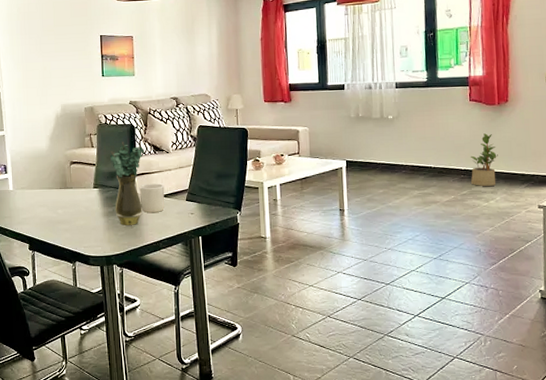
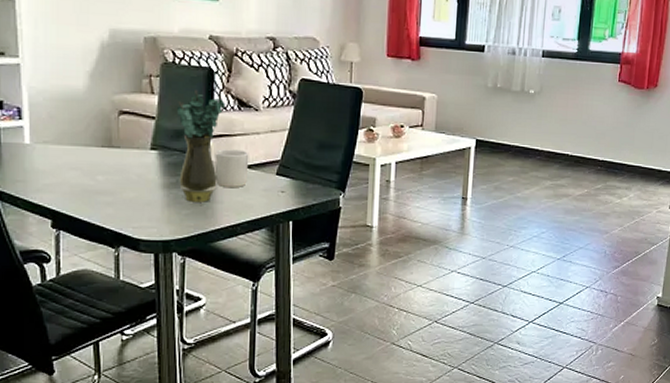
potted plant: present [470,133,498,187] -> none [606,121,639,182]

